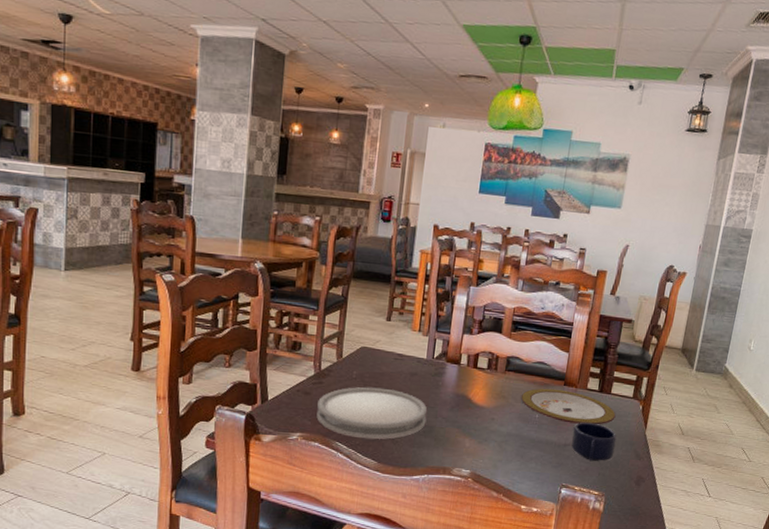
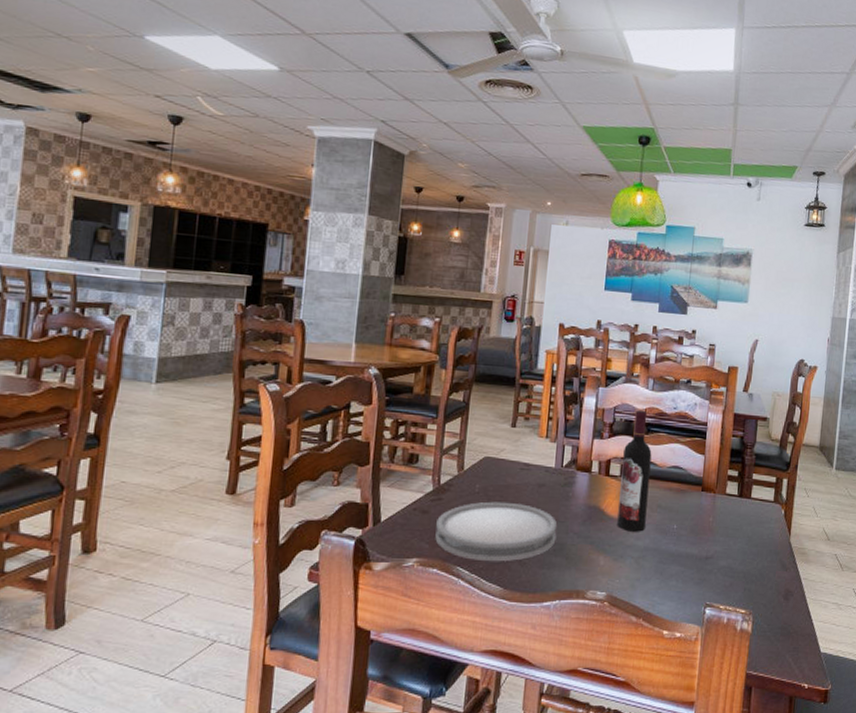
wine bottle: none [483,308,519,420] -> present [617,410,652,532]
plate: present [521,388,616,425] -> none [657,495,758,534]
mug: present [571,422,617,461] -> none [713,531,761,574]

